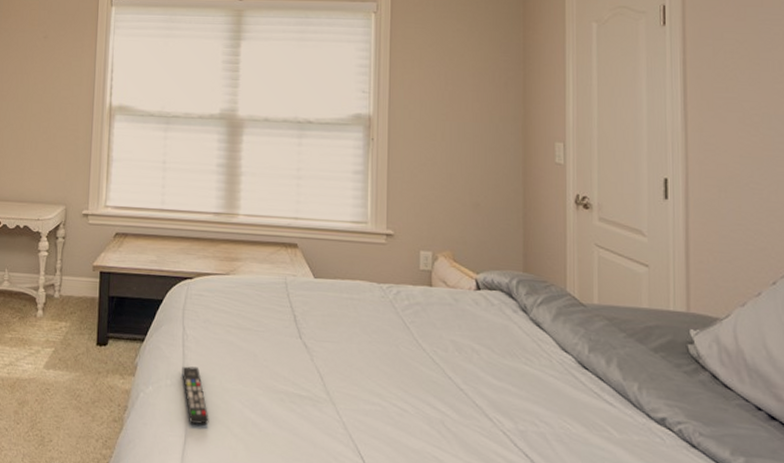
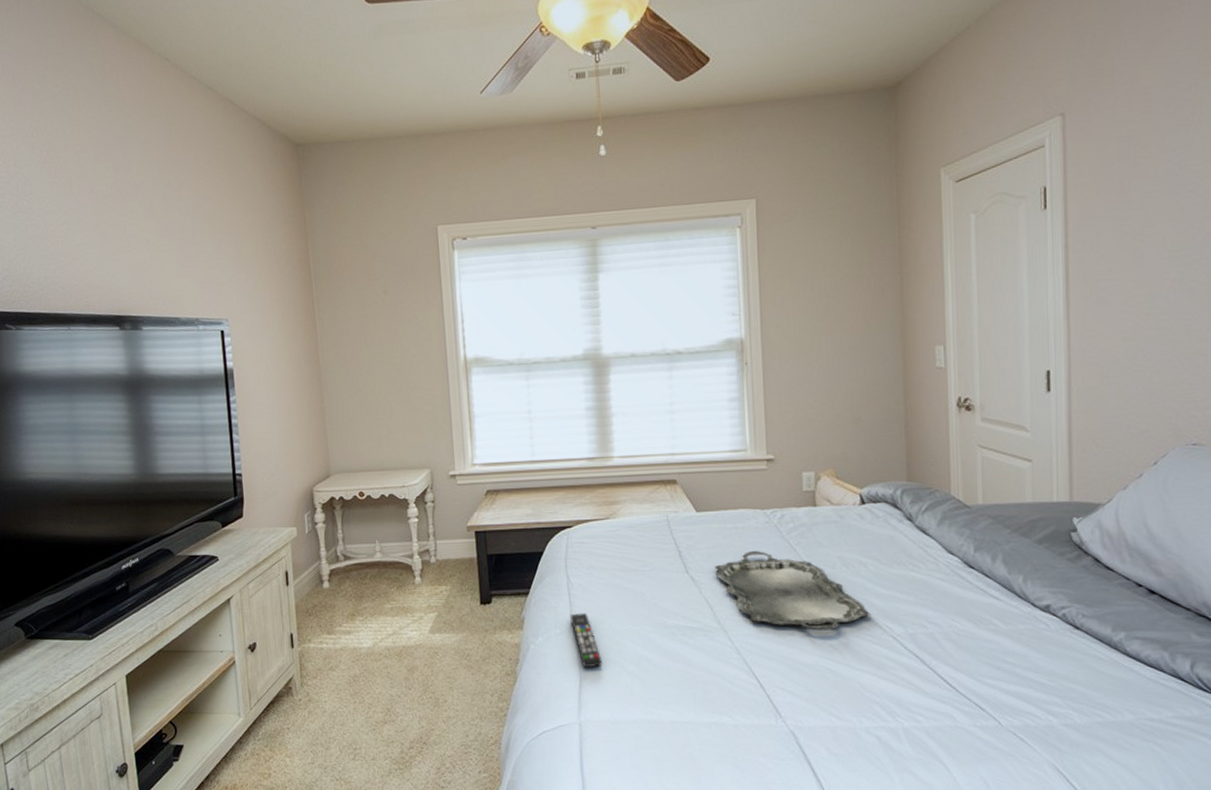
serving tray: none [328,323,481,416] -> present [714,550,870,631]

